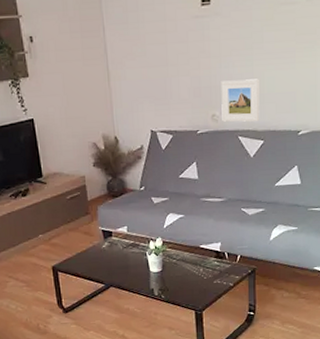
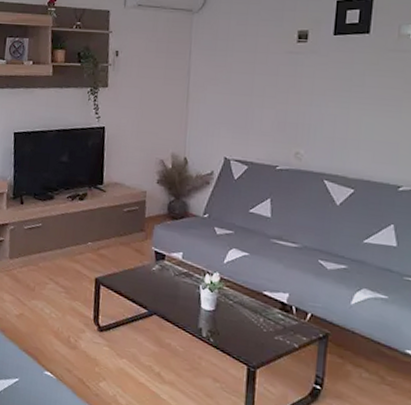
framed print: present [221,79,260,122] -> none [306,119,355,168]

